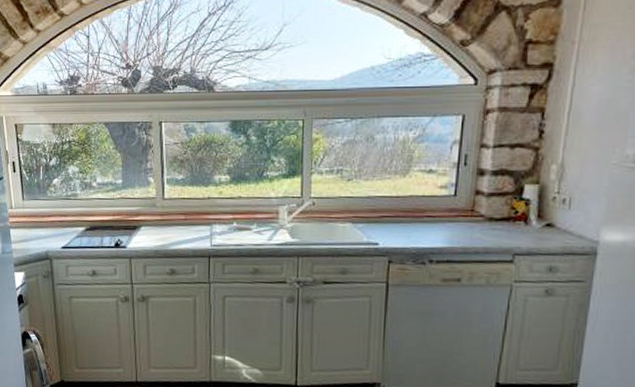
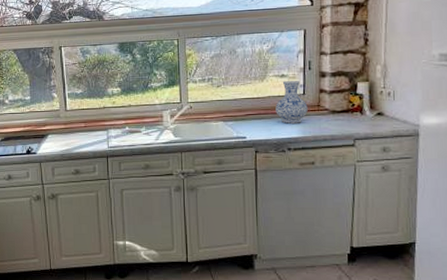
vase: none [418,177,459,231] -> present [275,80,308,124]

